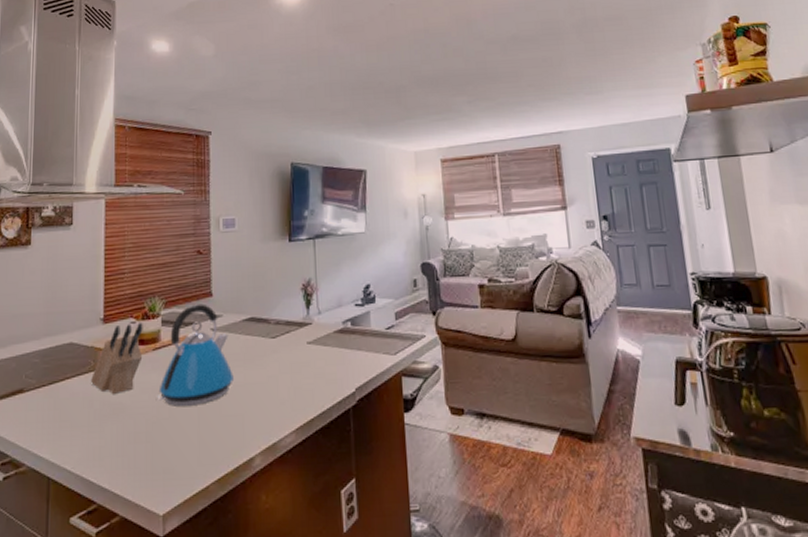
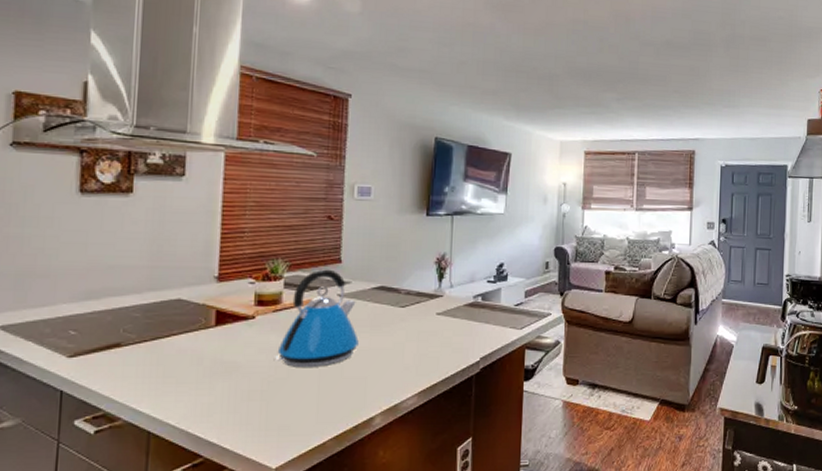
knife block: present [91,323,143,394] -> none [201,284,263,352]

